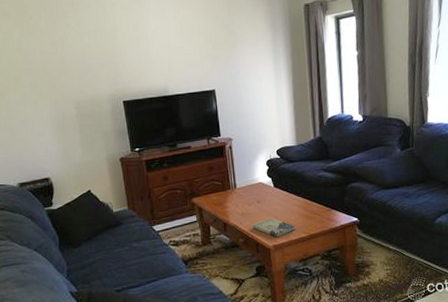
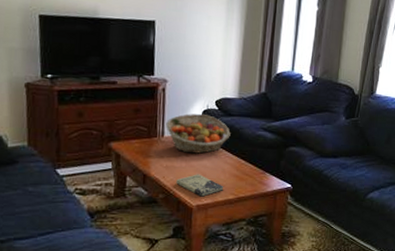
fruit basket: none [236,163,294,200] -> present [166,113,231,154]

